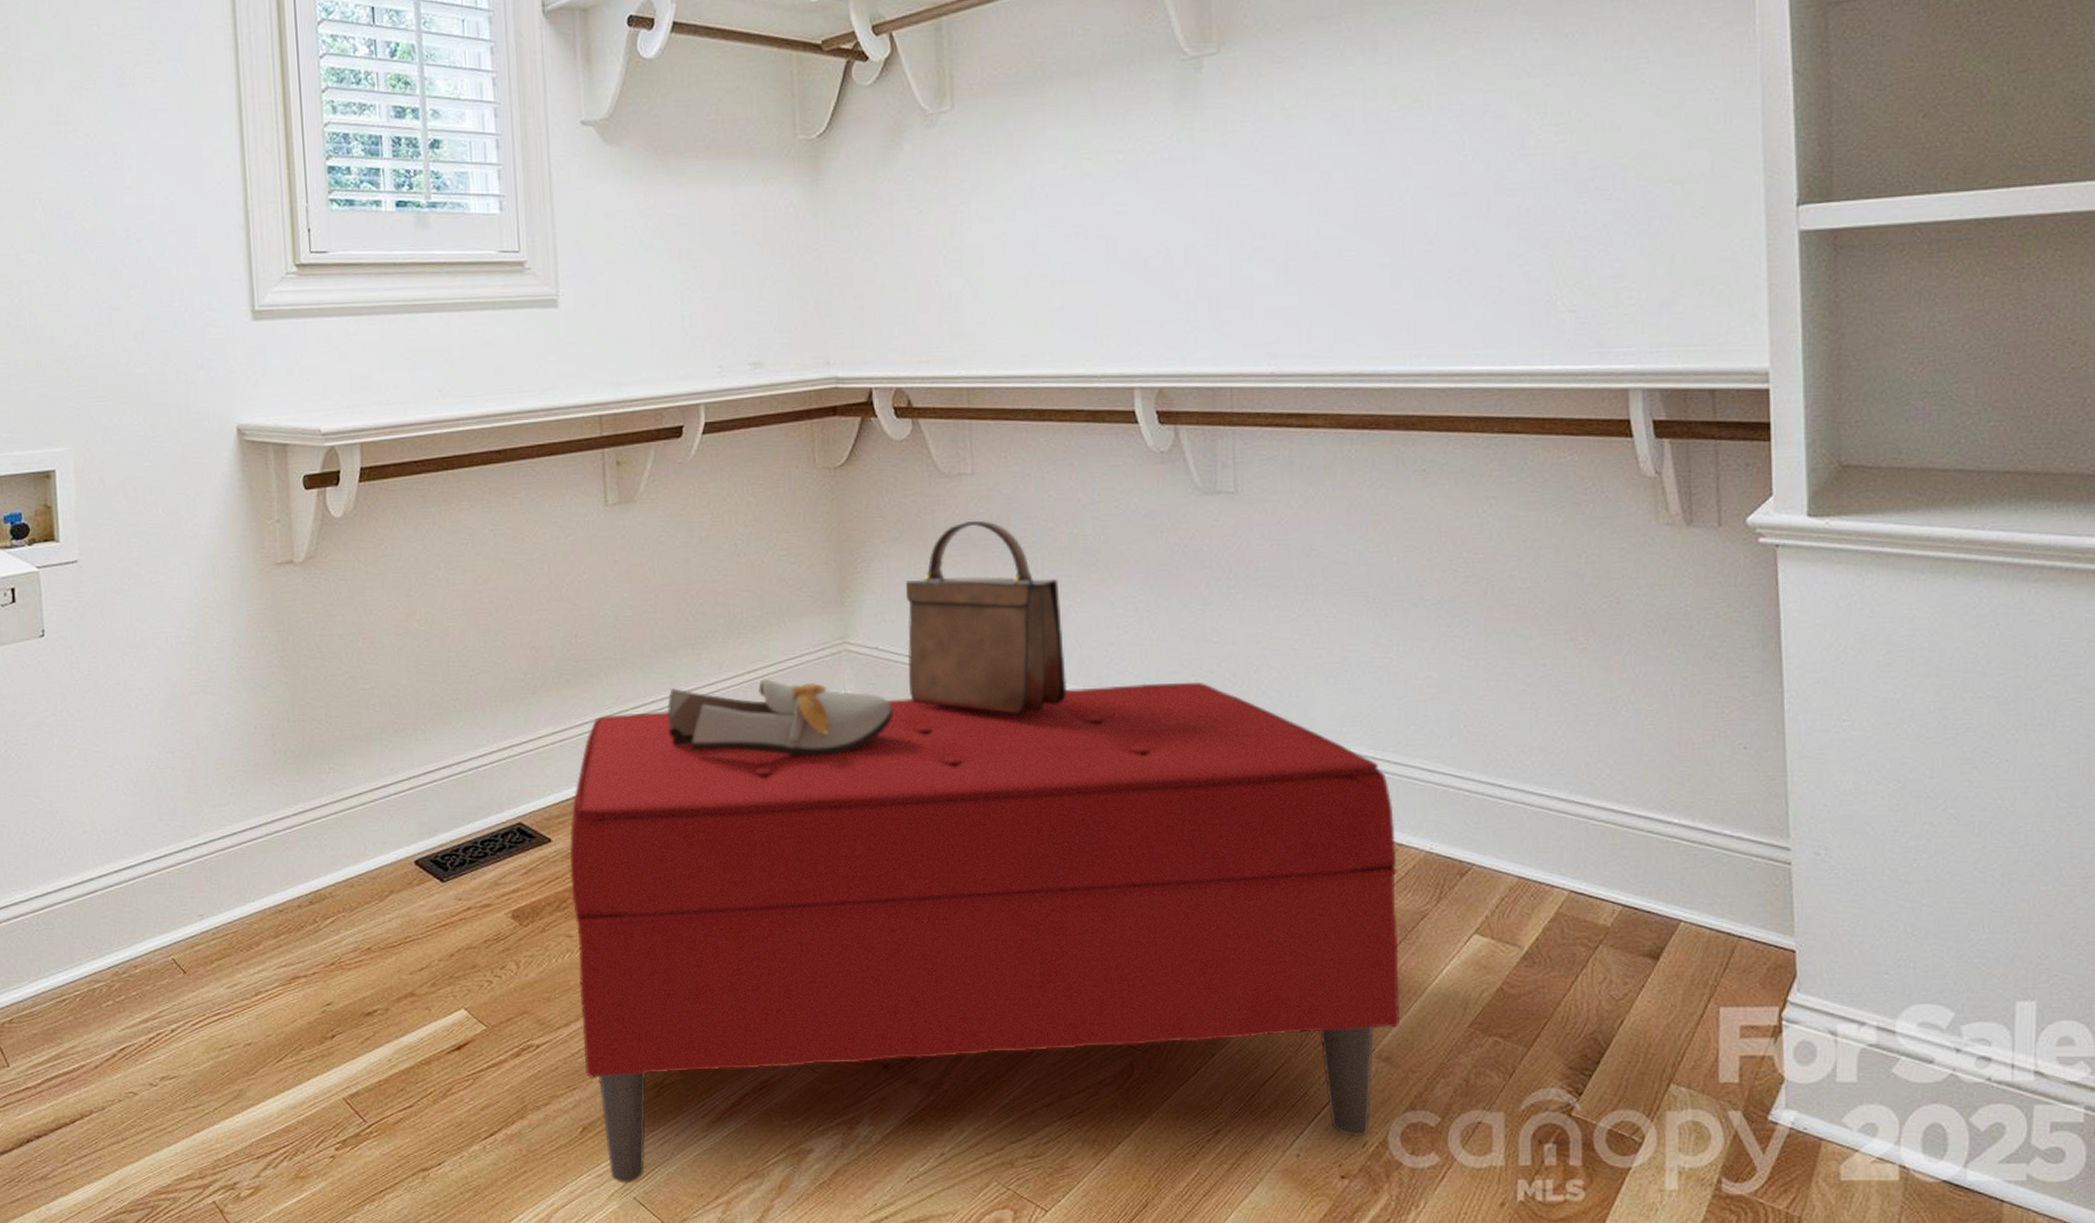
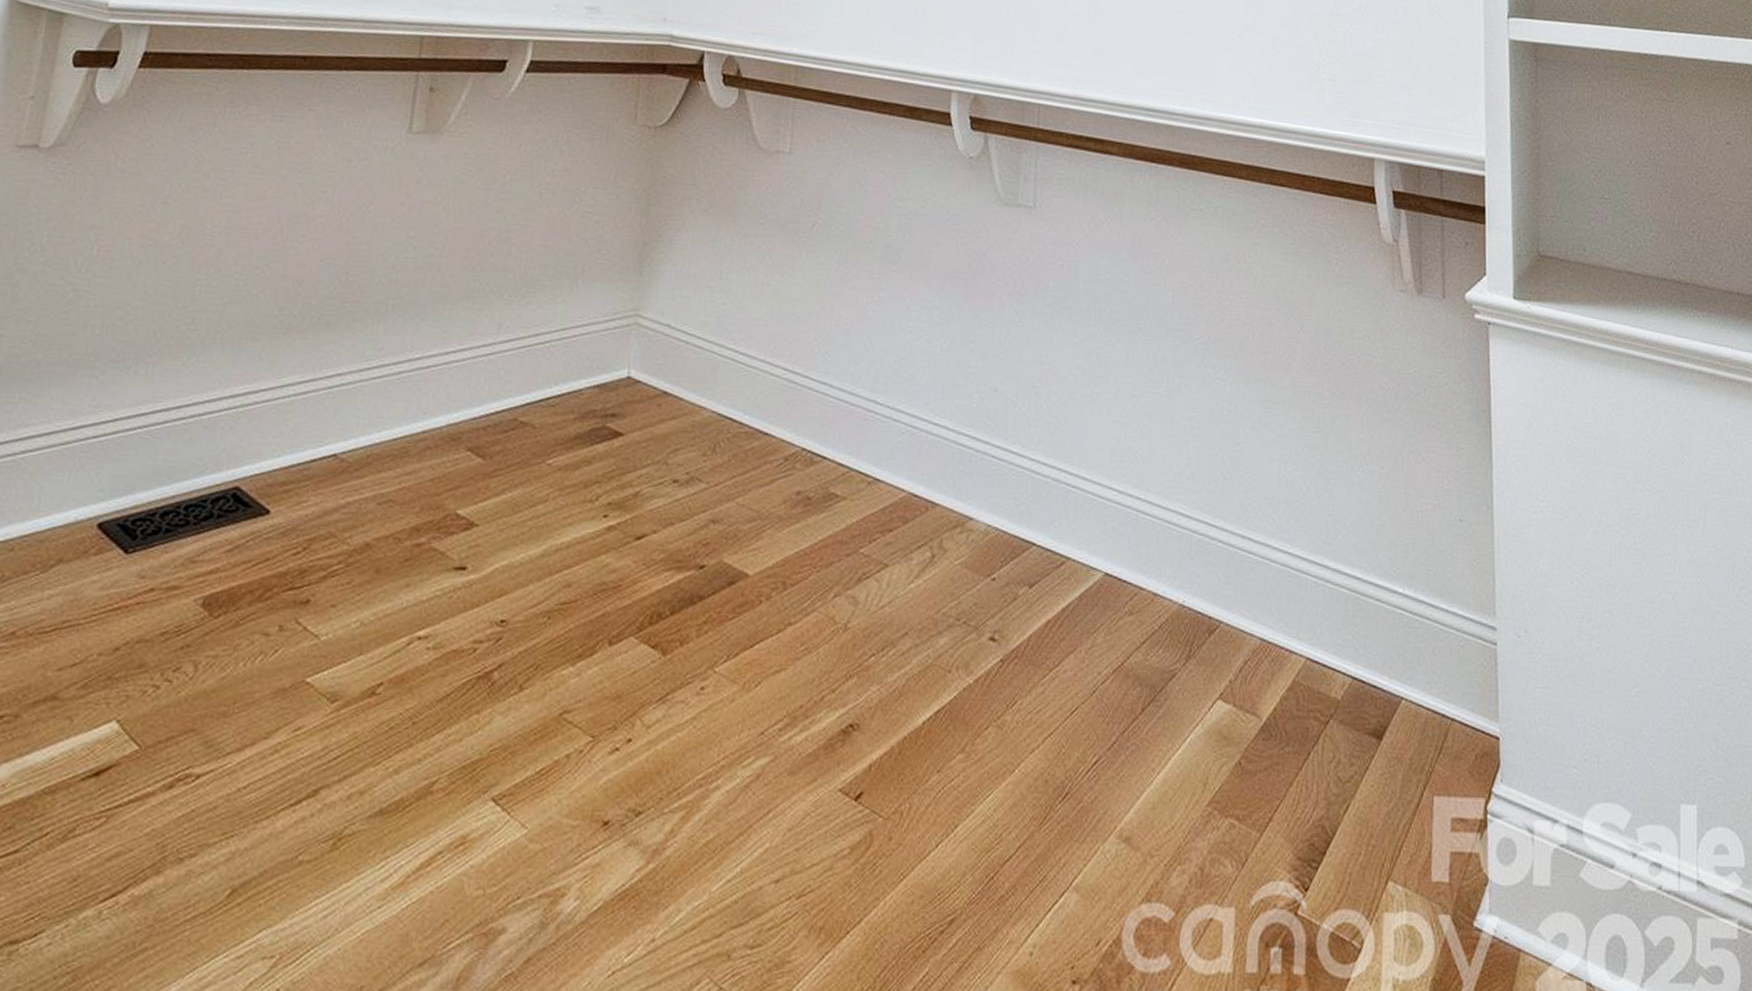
bench: present [569,682,1401,1184] -> none [249,367,1153,969]
shoe: present [667,678,893,757] -> none [430,345,676,441]
handbag: present [905,520,1067,715] -> none [694,200,859,416]

